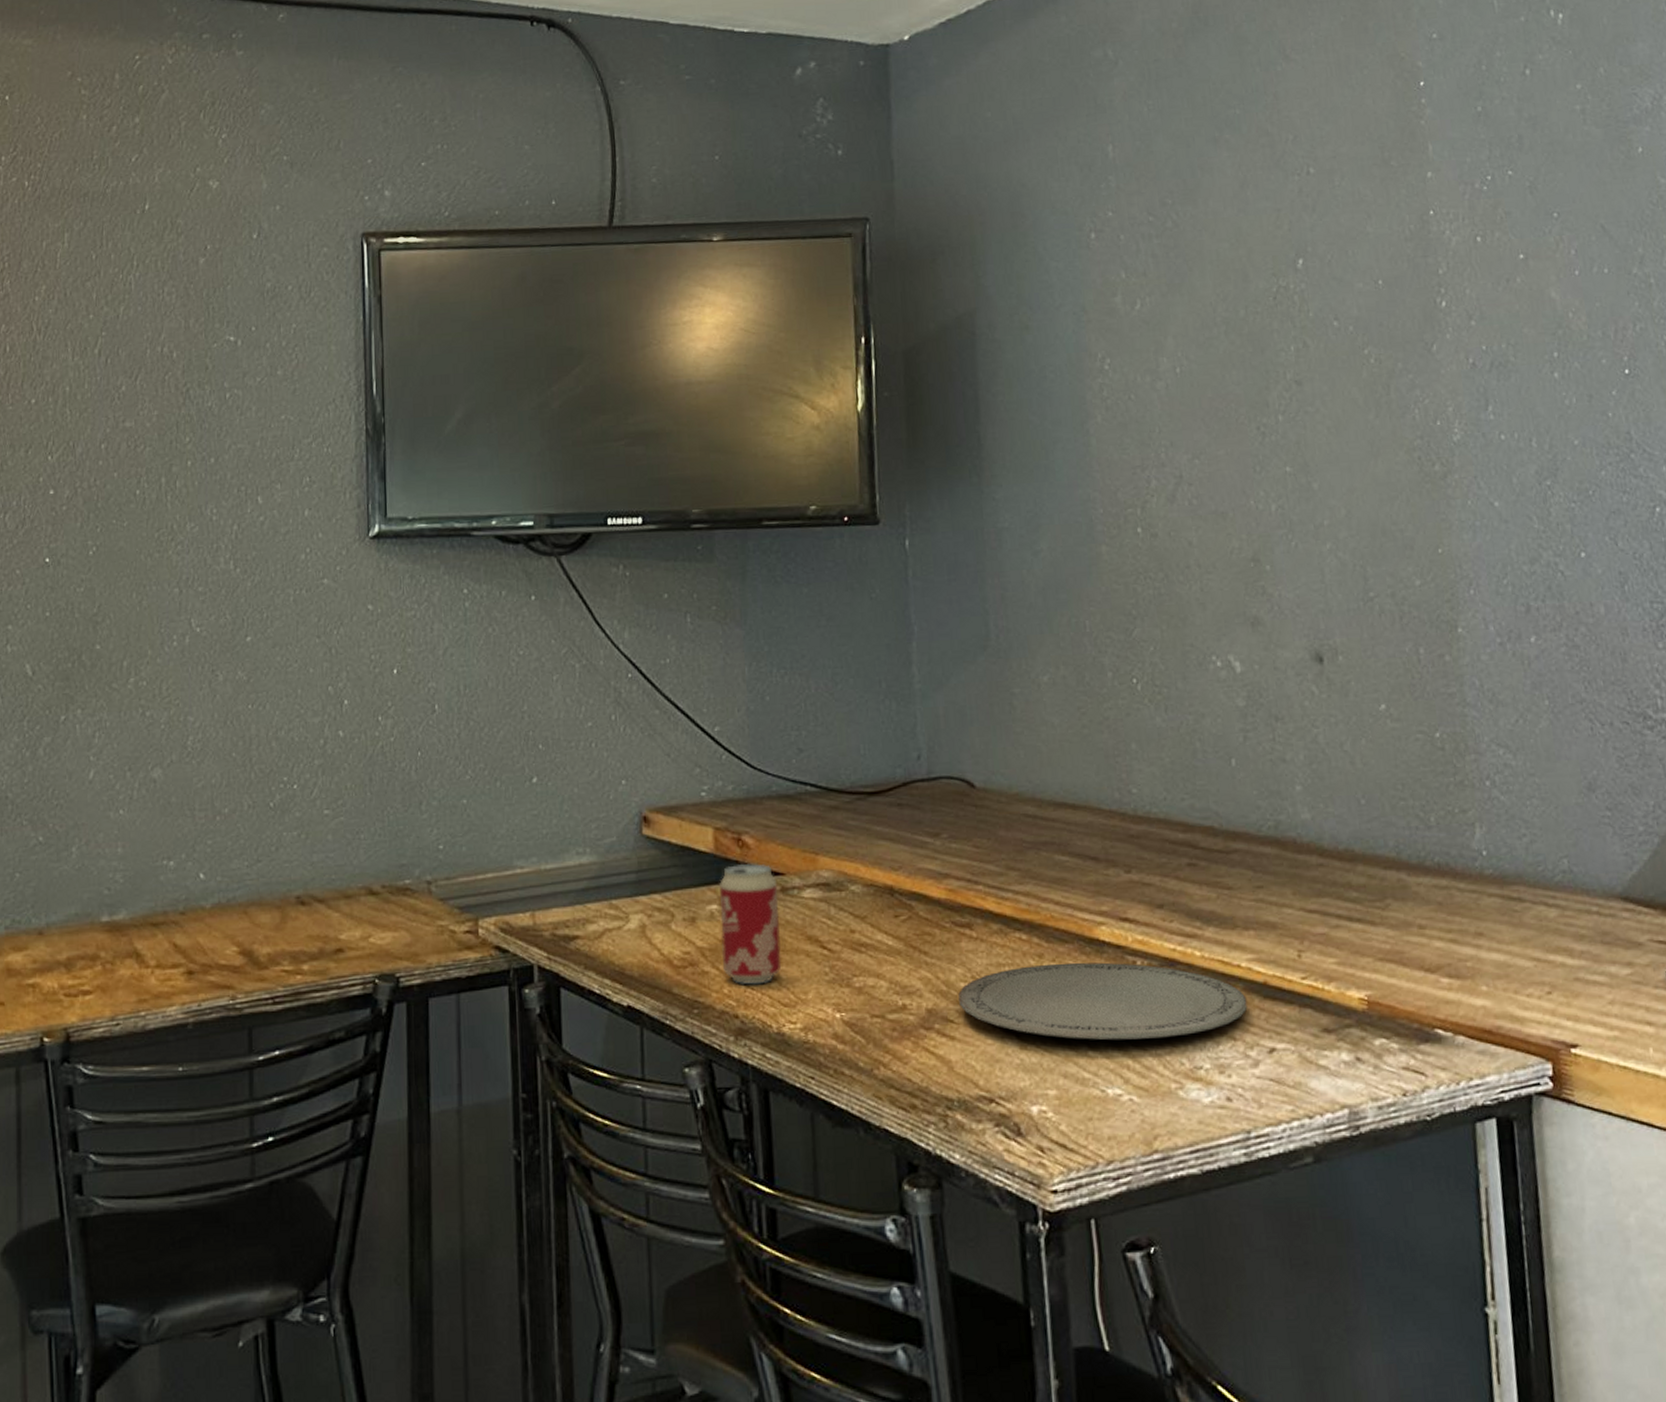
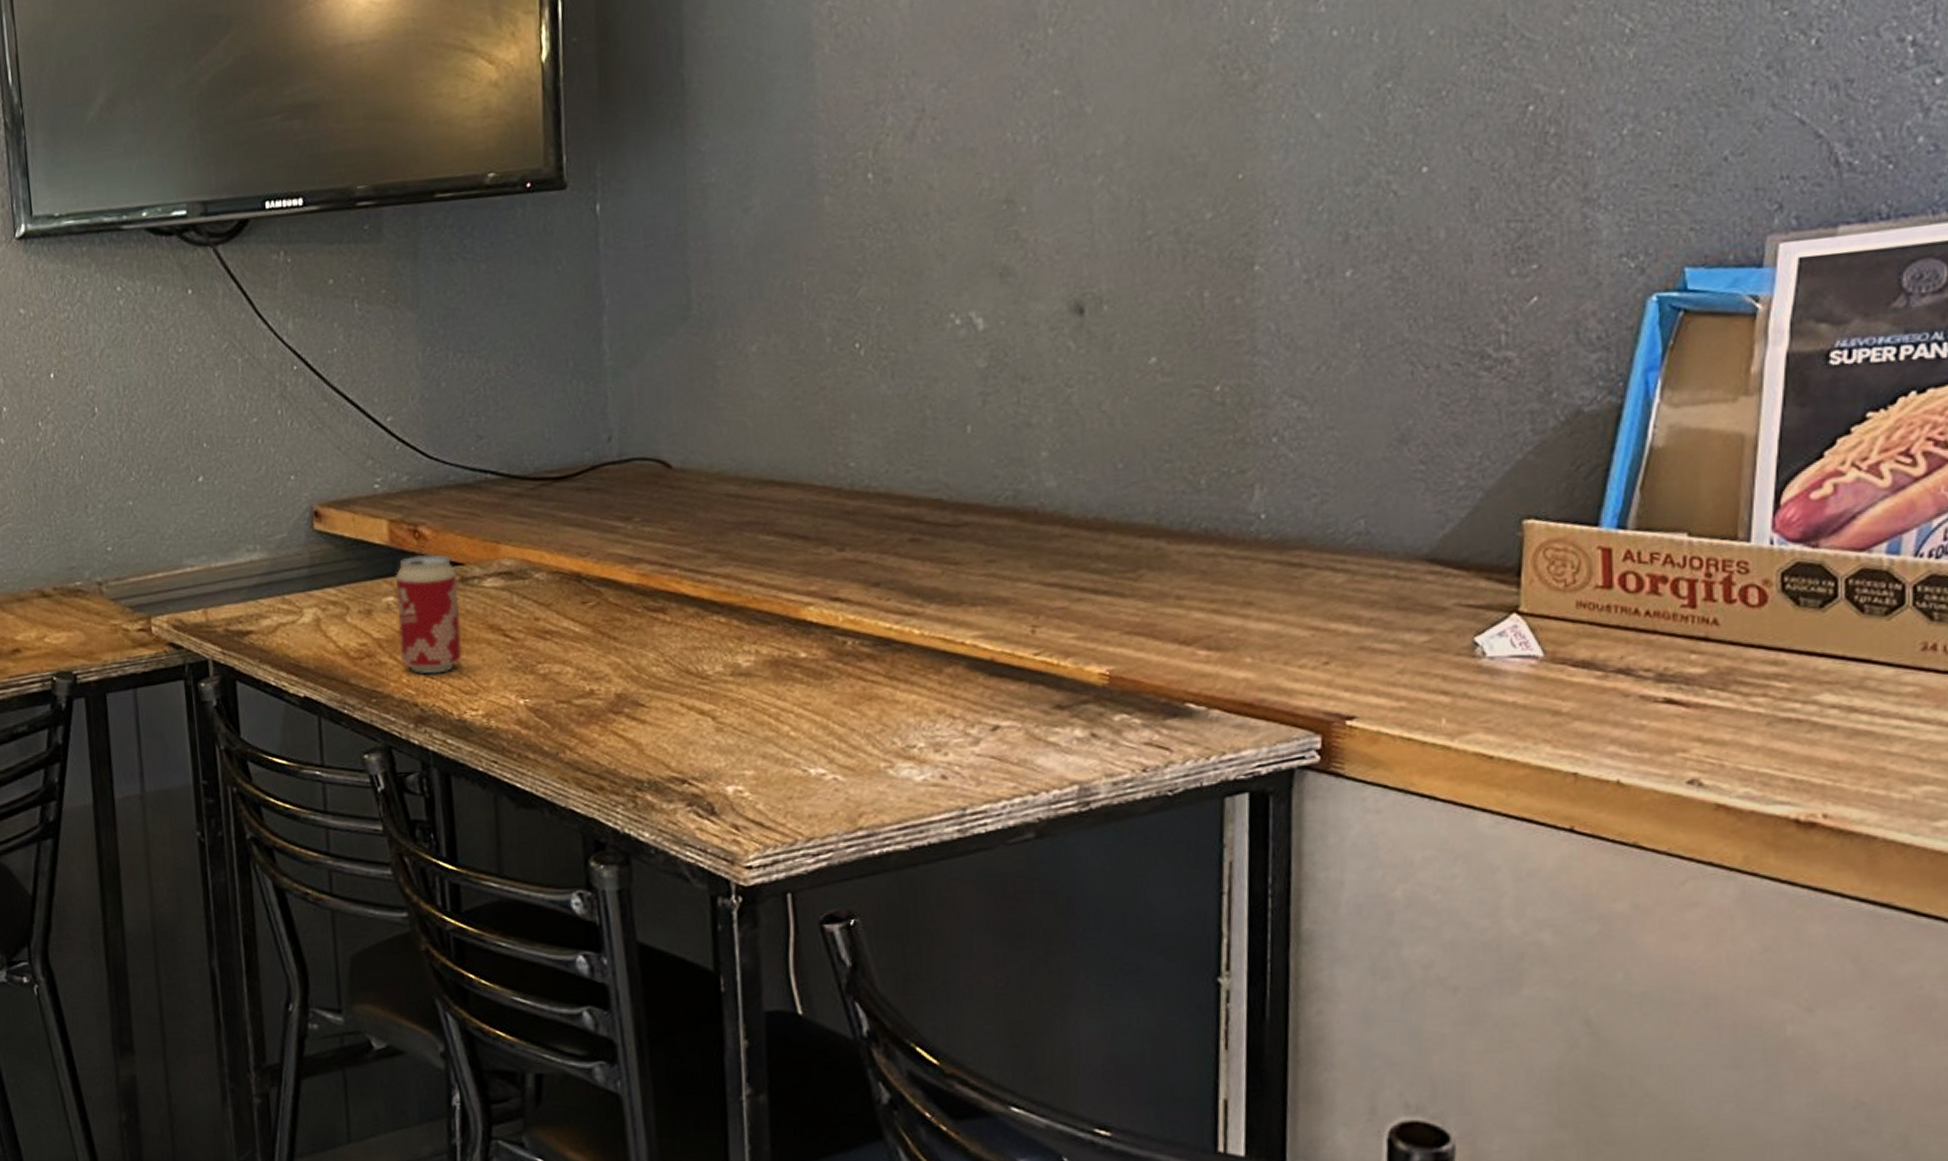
plate: present [958,962,1247,1040] -> none [650,643,970,721]

